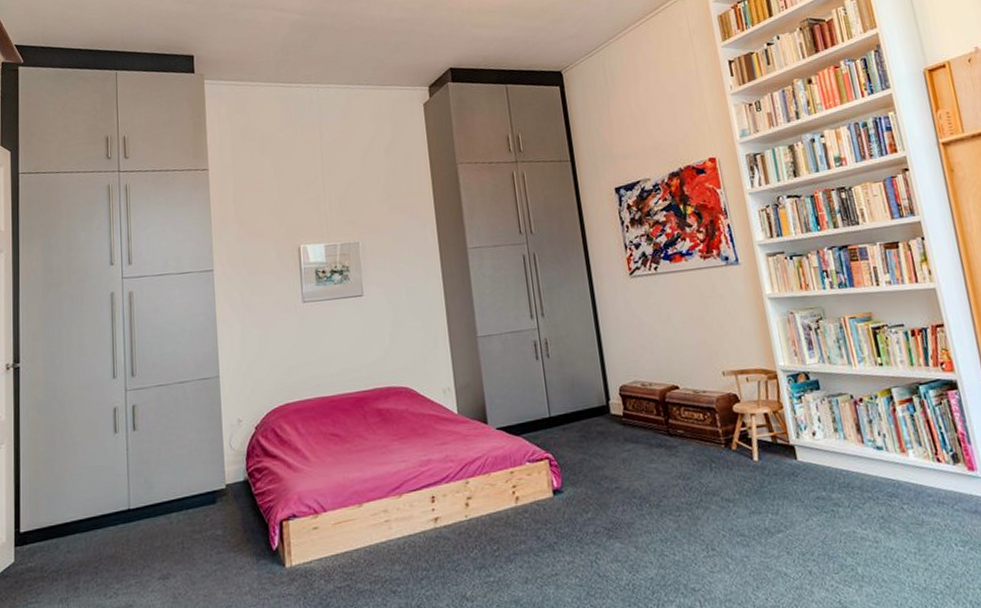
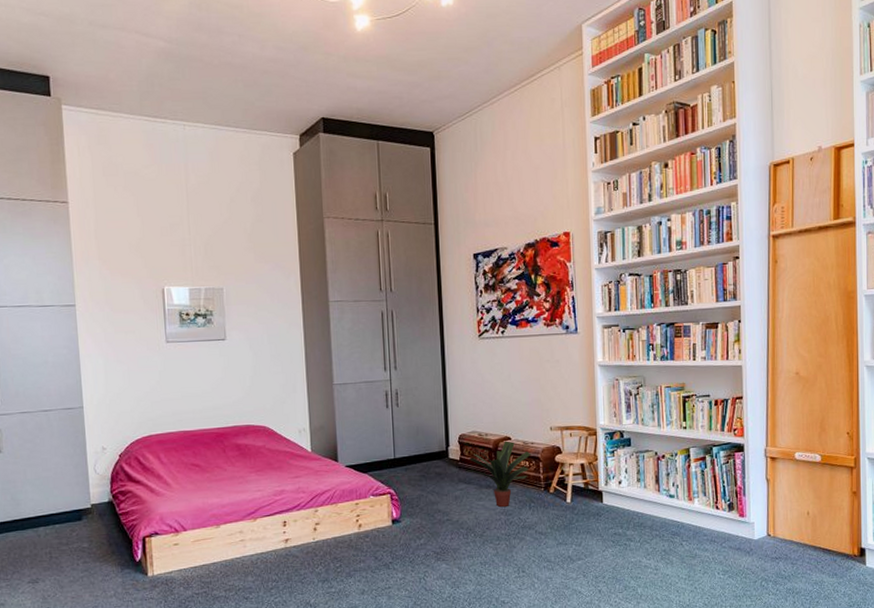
potted plant: none [622,390,704,470] -> present [461,441,531,508]

